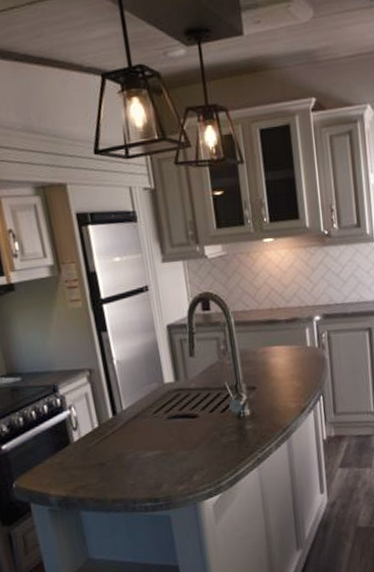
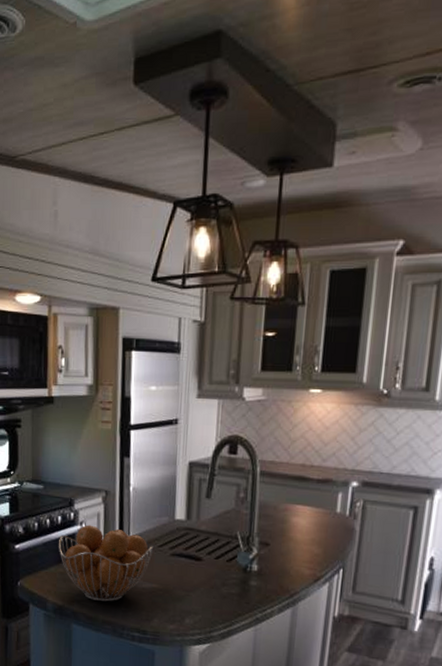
fruit basket: none [49,405,149,483] -> present [59,524,154,602]

